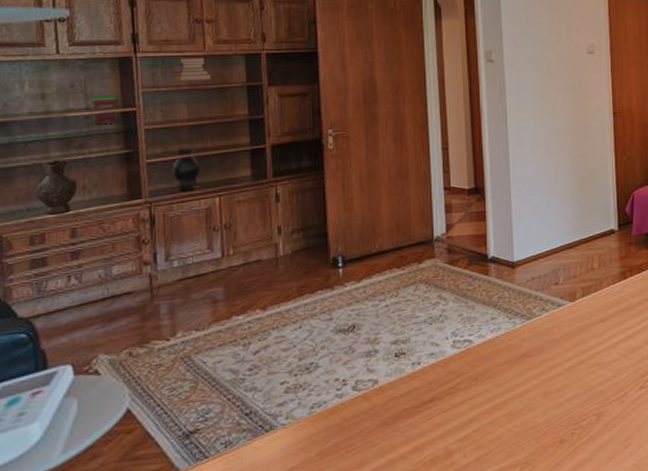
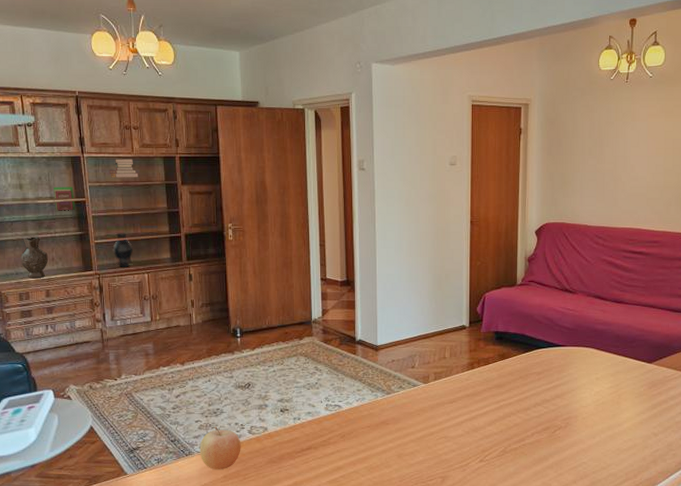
fruit: none [285,386,343,446] -> present [199,426,241,470]

